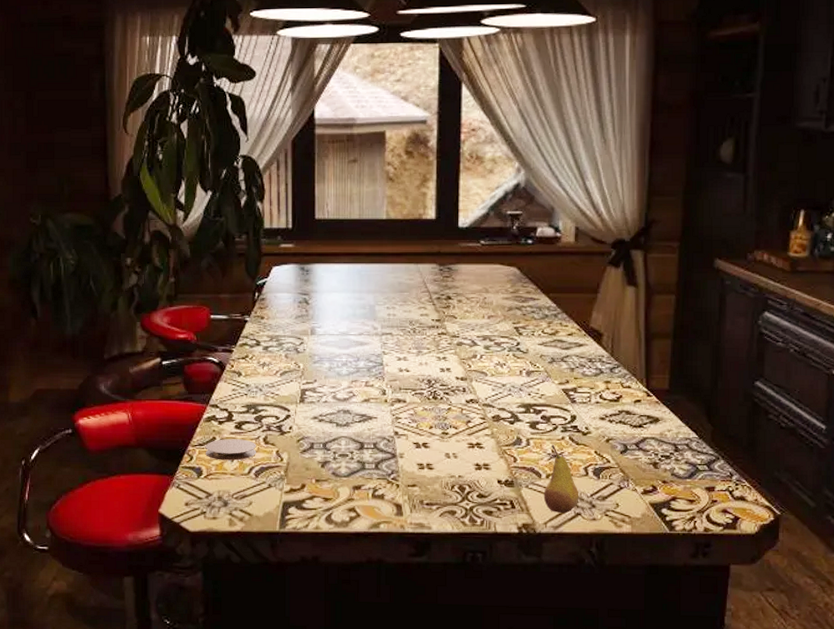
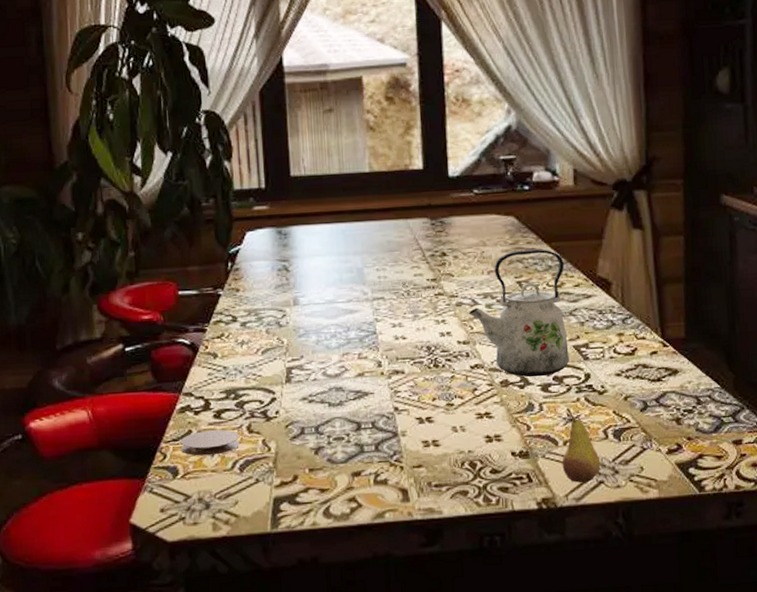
kettle: none [467,299,560,415] -> present [468,249,569,377]

